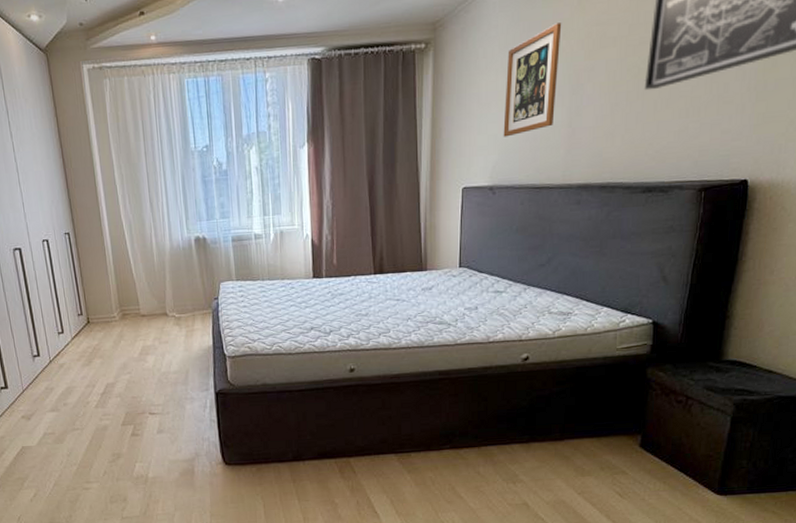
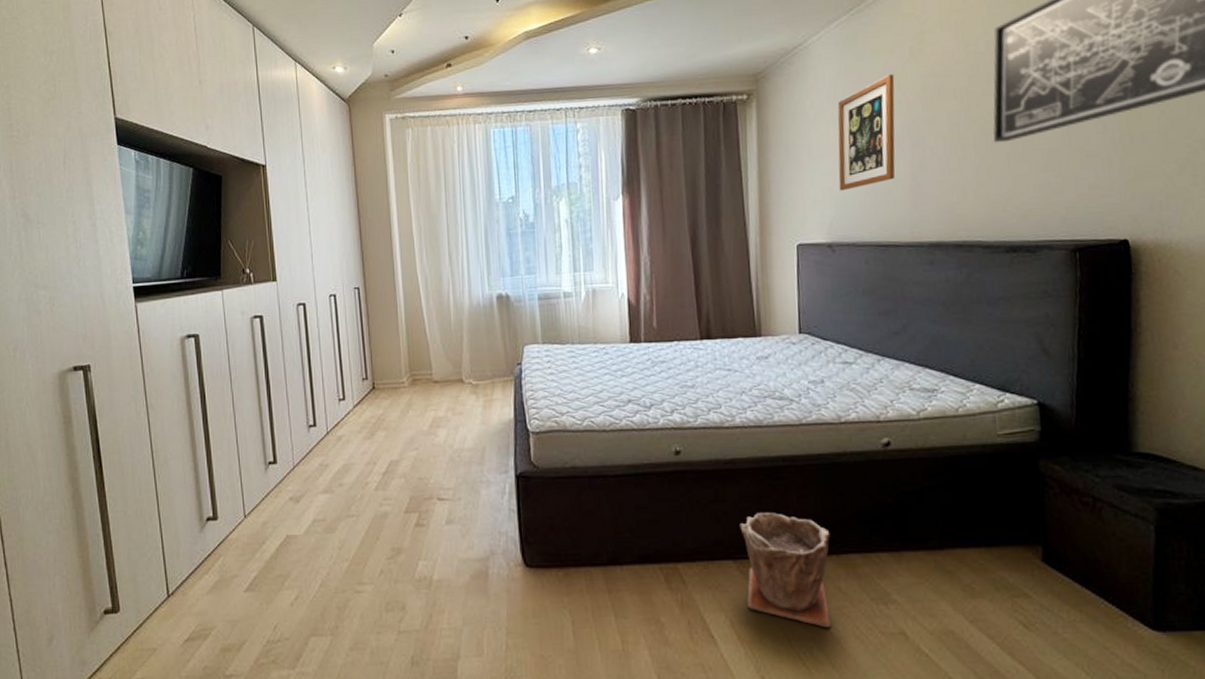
plant pot: none [401,416,474,503] -> present [740,513,831,628]

